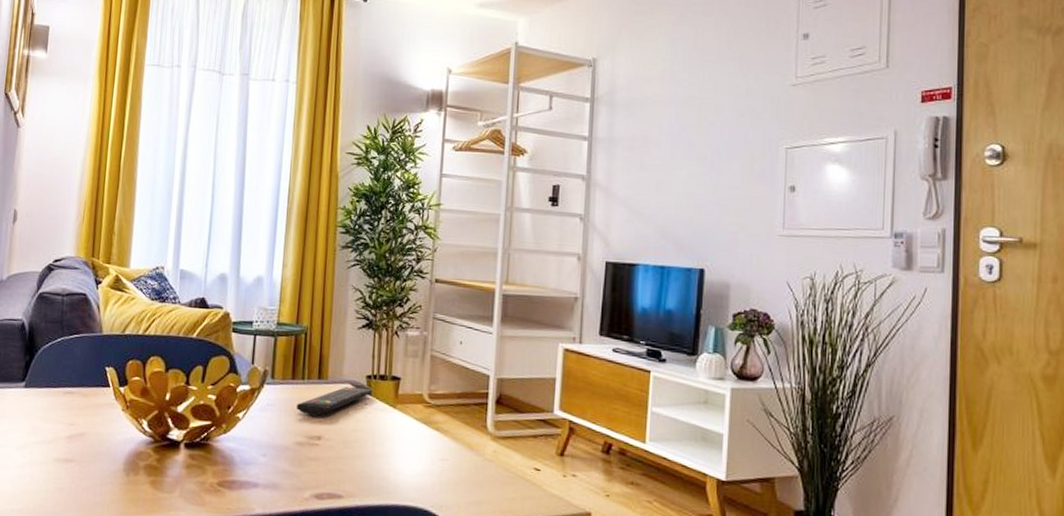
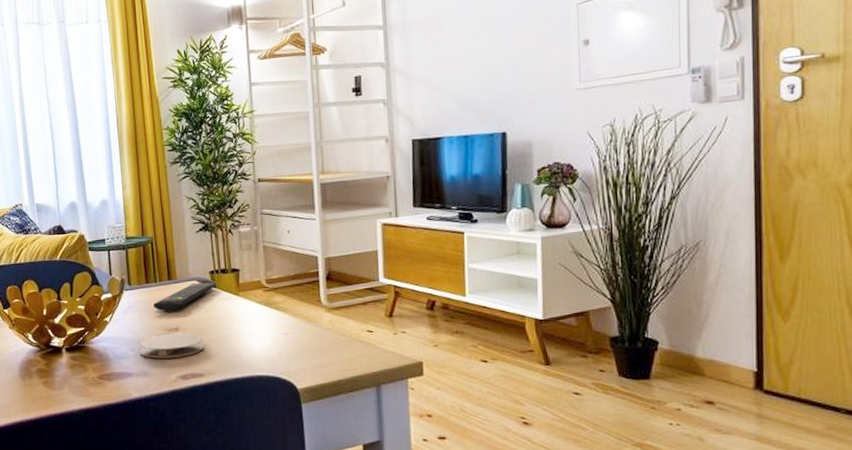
coaster: none [271,441,348,472] -> present [139,332,204,359]

